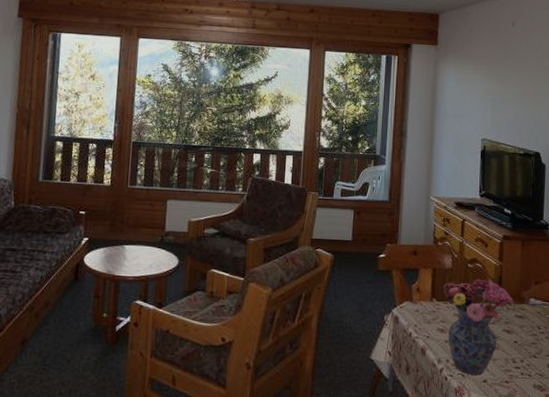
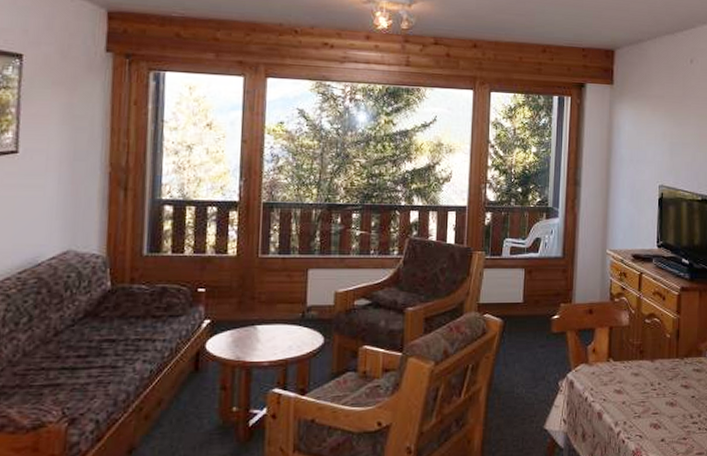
flower arrangement: present [443,278,515,376] -> none [620,334,692,436]

